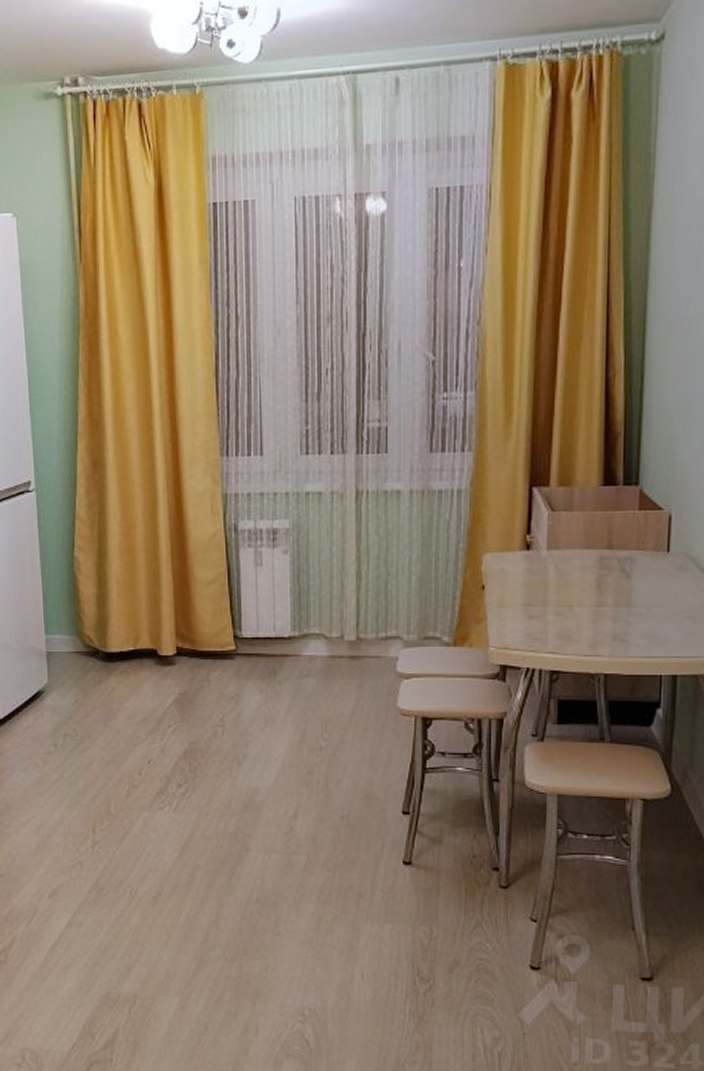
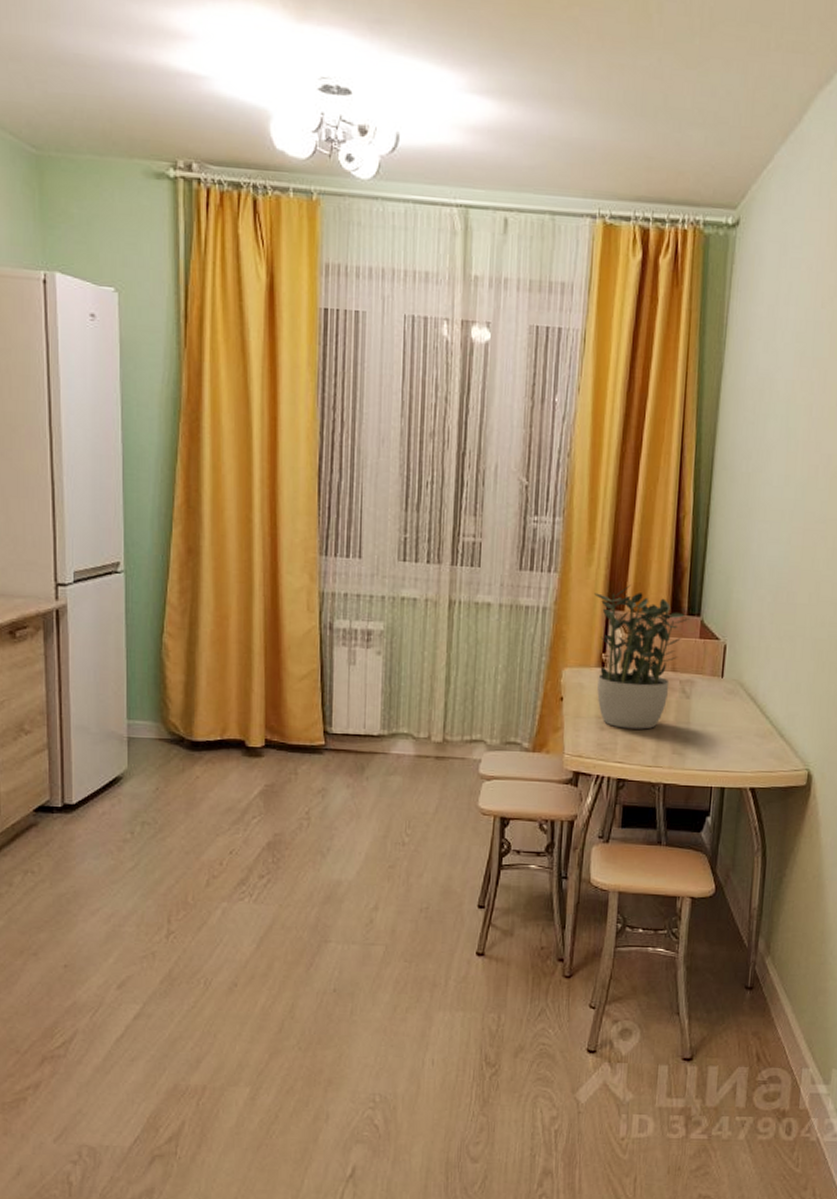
potted plant: none [514,457,626,616] -> present [594,585,689,730]

